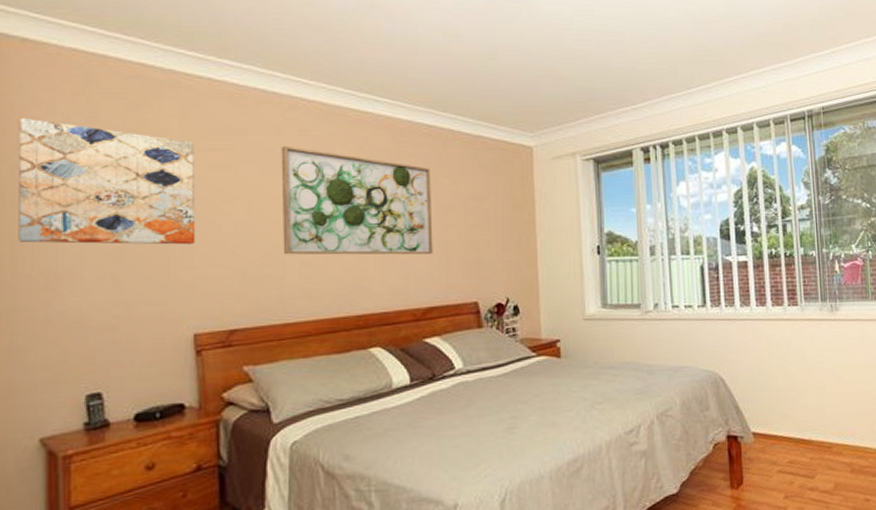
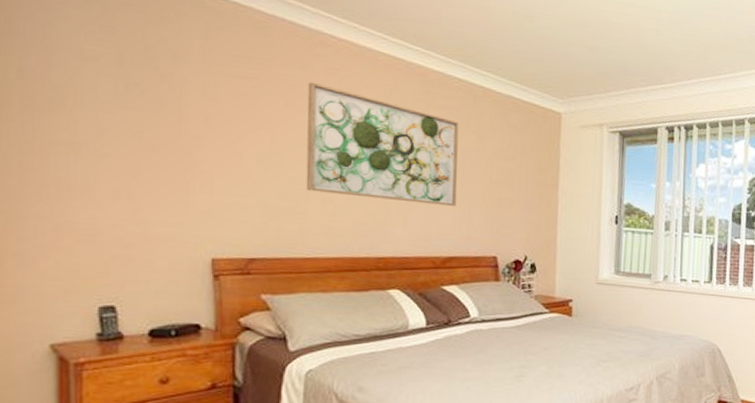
wall art: present [17,117,196,245] -> none [26,18,217,170]

